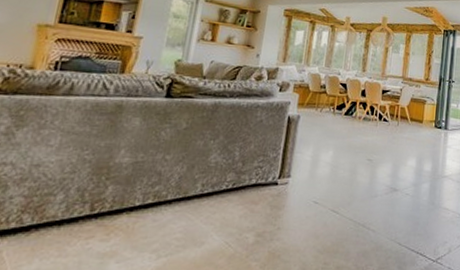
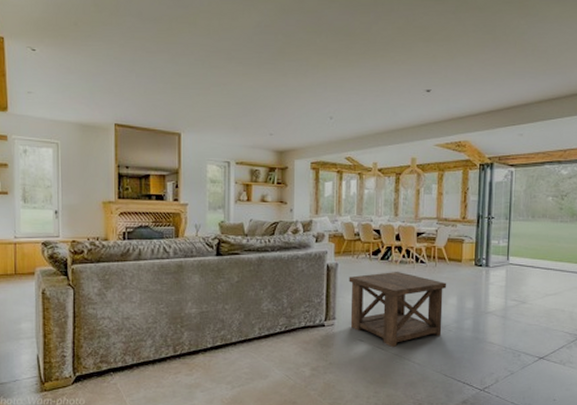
side table: none [305,128,408,211] -> present [348,271,447,347]

